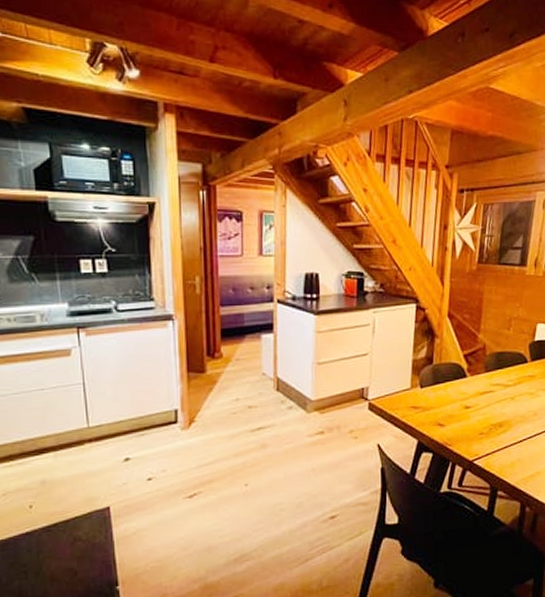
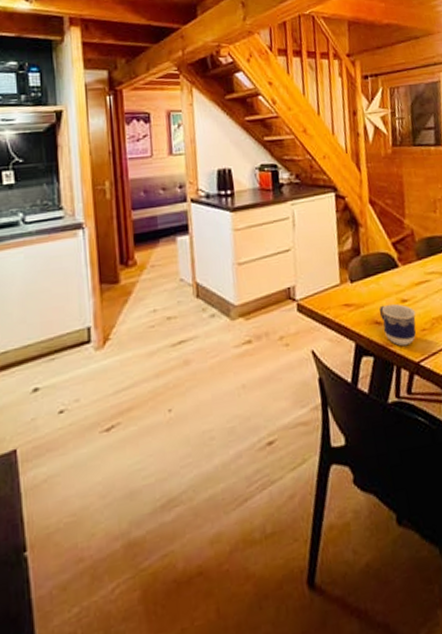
cup: none [443,409,477,446] -> present [379,303,416,346]

